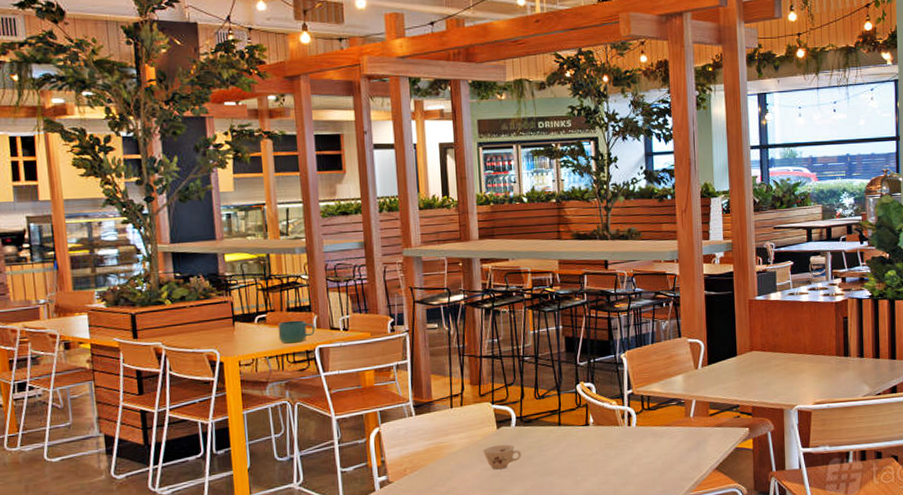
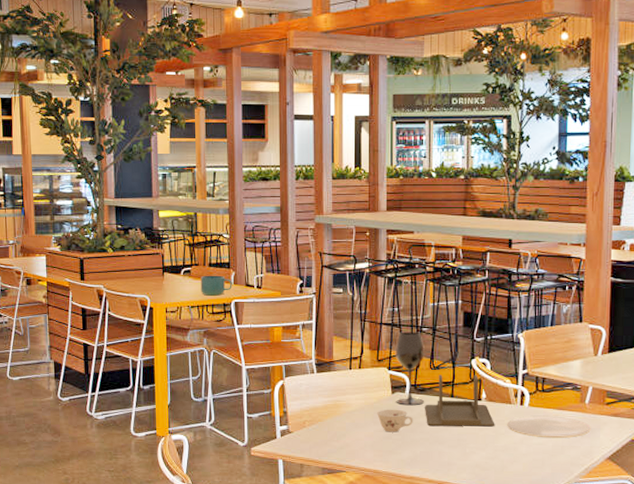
wineglass: none [497,361,531,439] -> present [395,331,424,405]
napkin holder: none [532,400,605,457] -> present [425,374,495,427]
plate: none [615,433,698,457] -> present [506,415,592,439]

